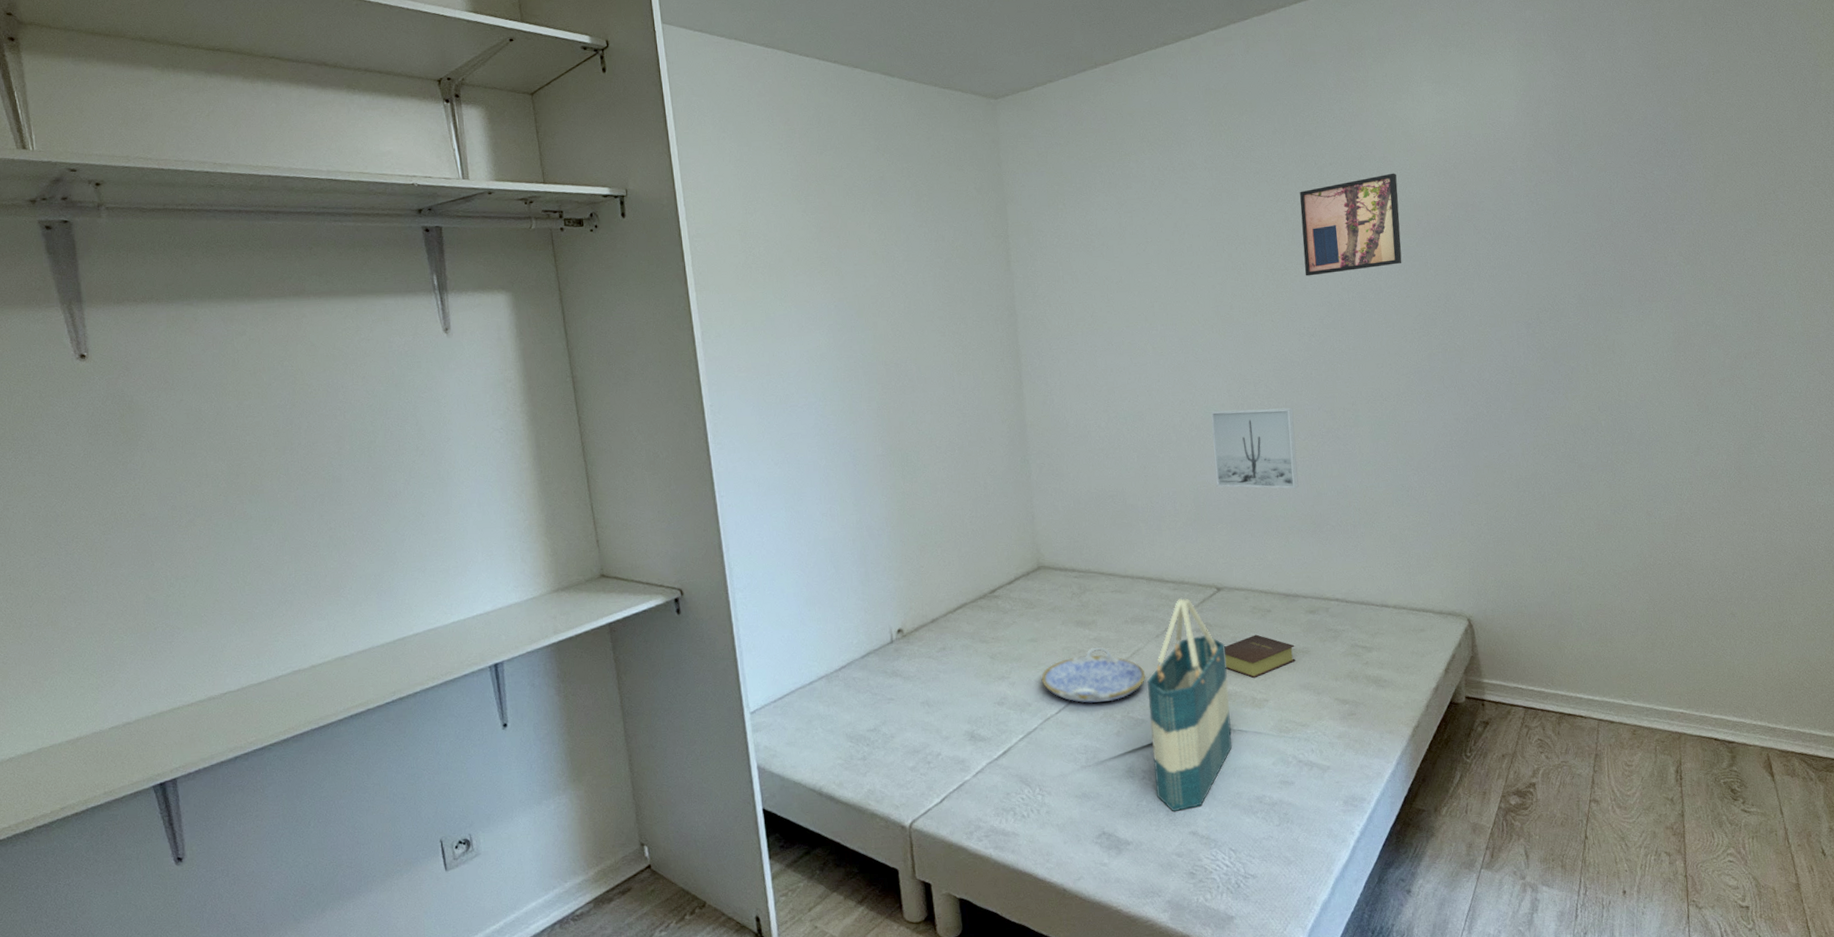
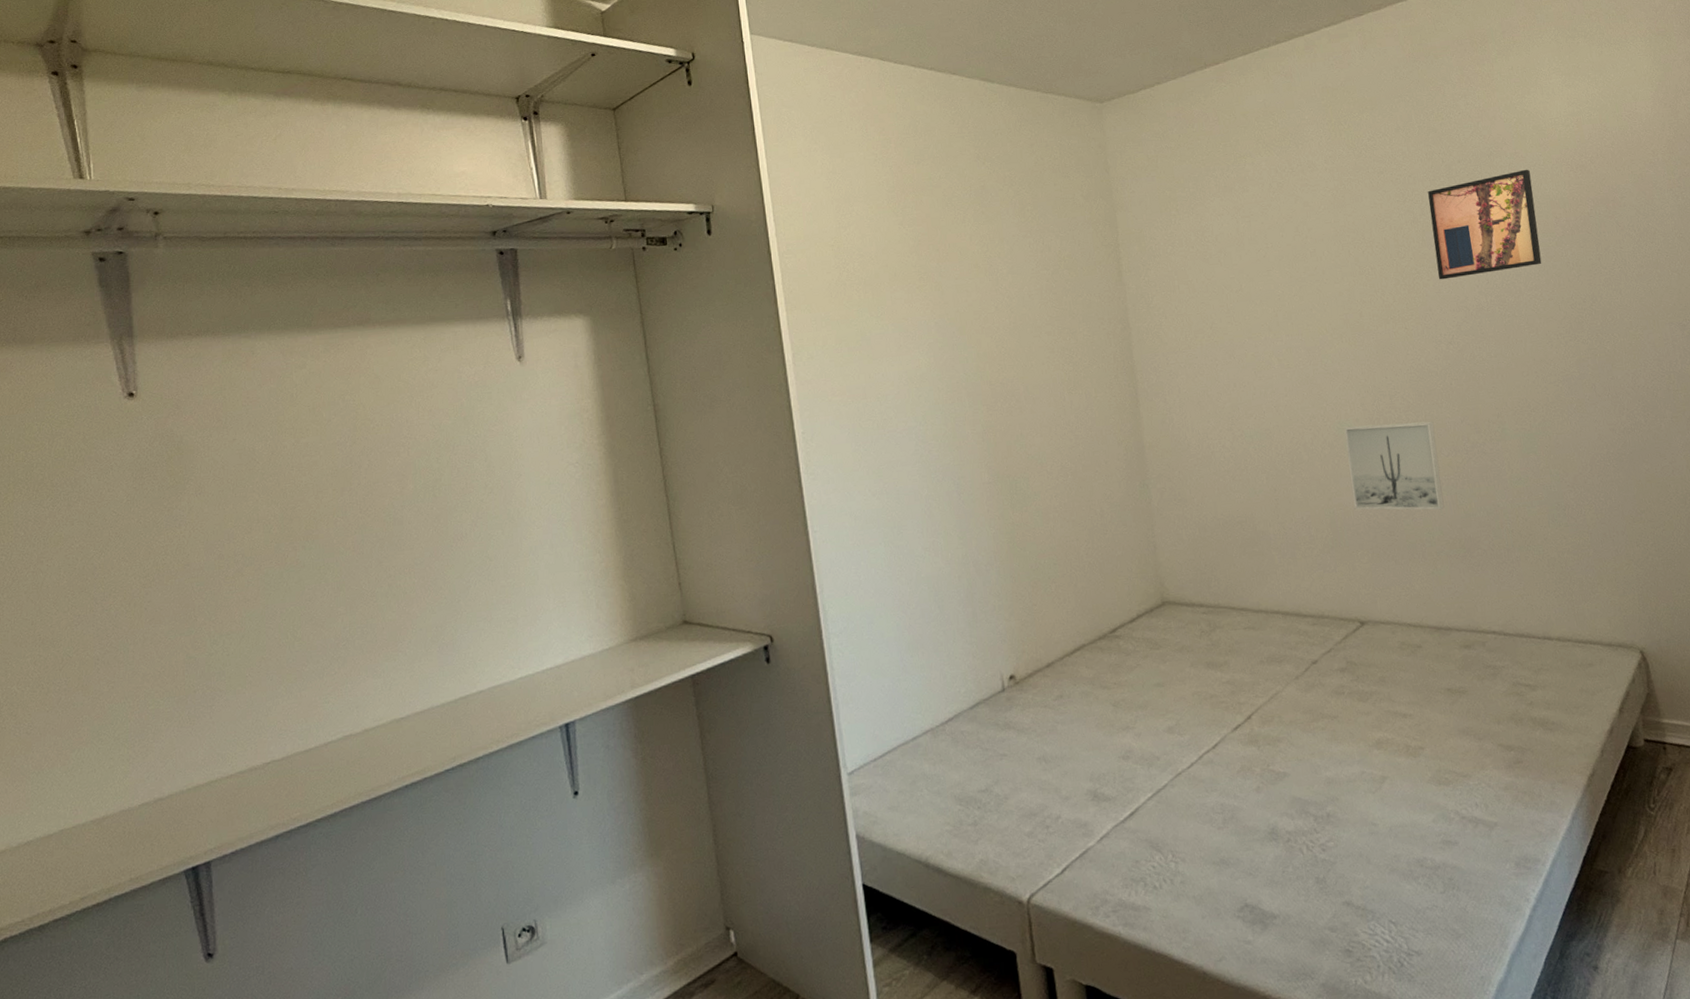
serving tray: present [1041,647,1146,703] -> none [1170,691,1286,755]
tote bag: present [1147,598,1232,811] -> none [1288,634,1386,878]
bible: present [1224,634,1295,678] -> none [1372,673,1452,722]

